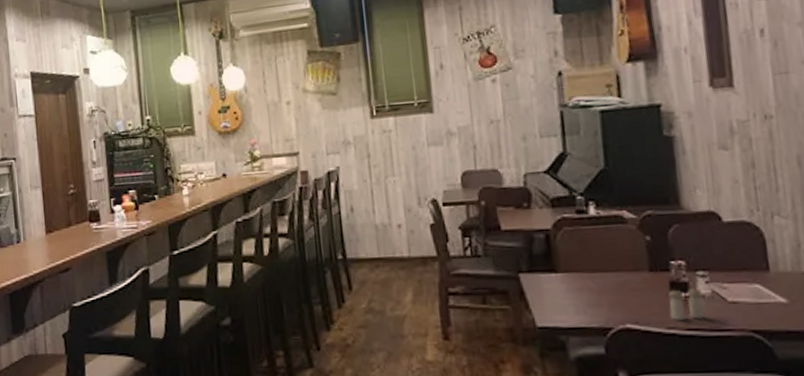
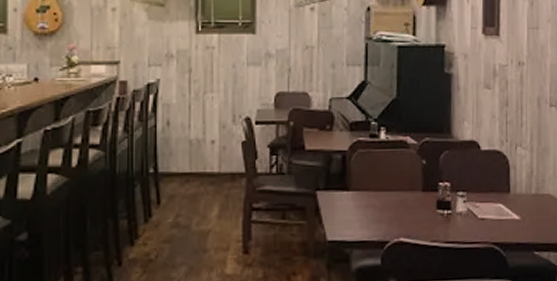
salt and pepper shaker: present [668,288,706,320] -> none [434,206,461,234]

